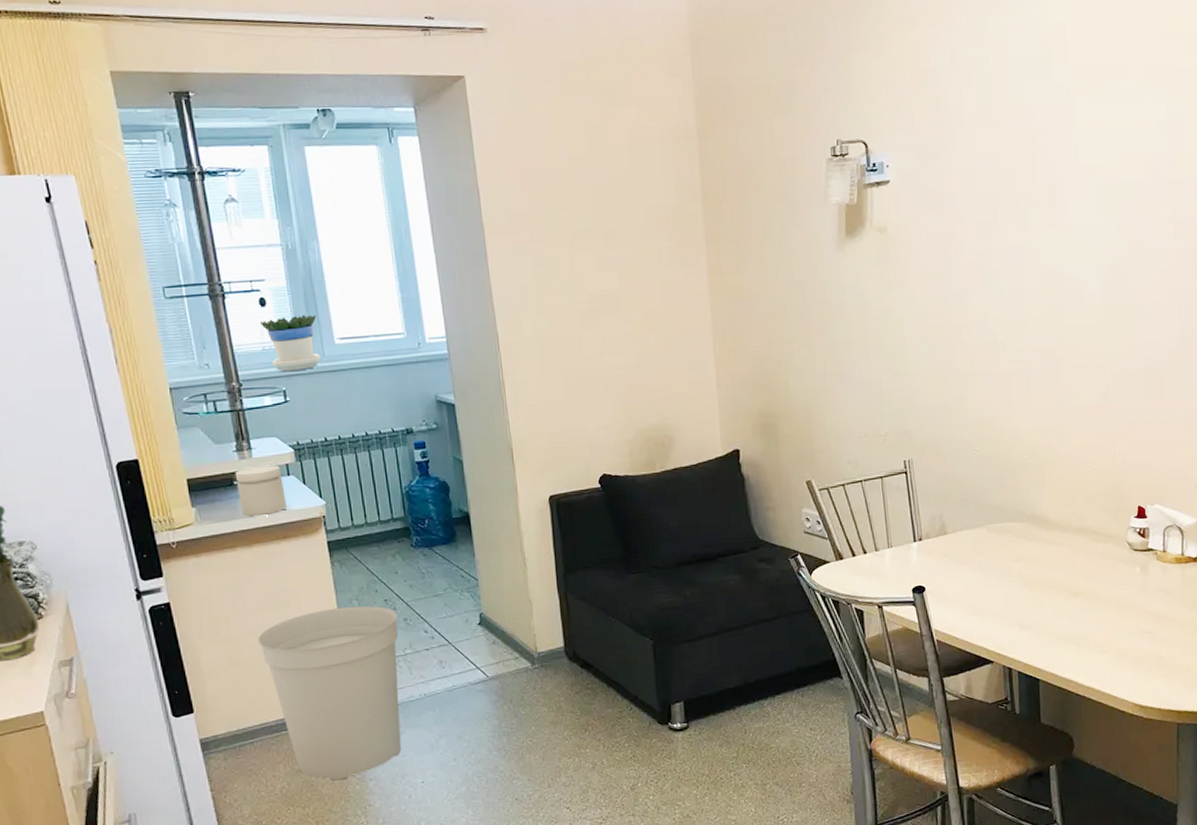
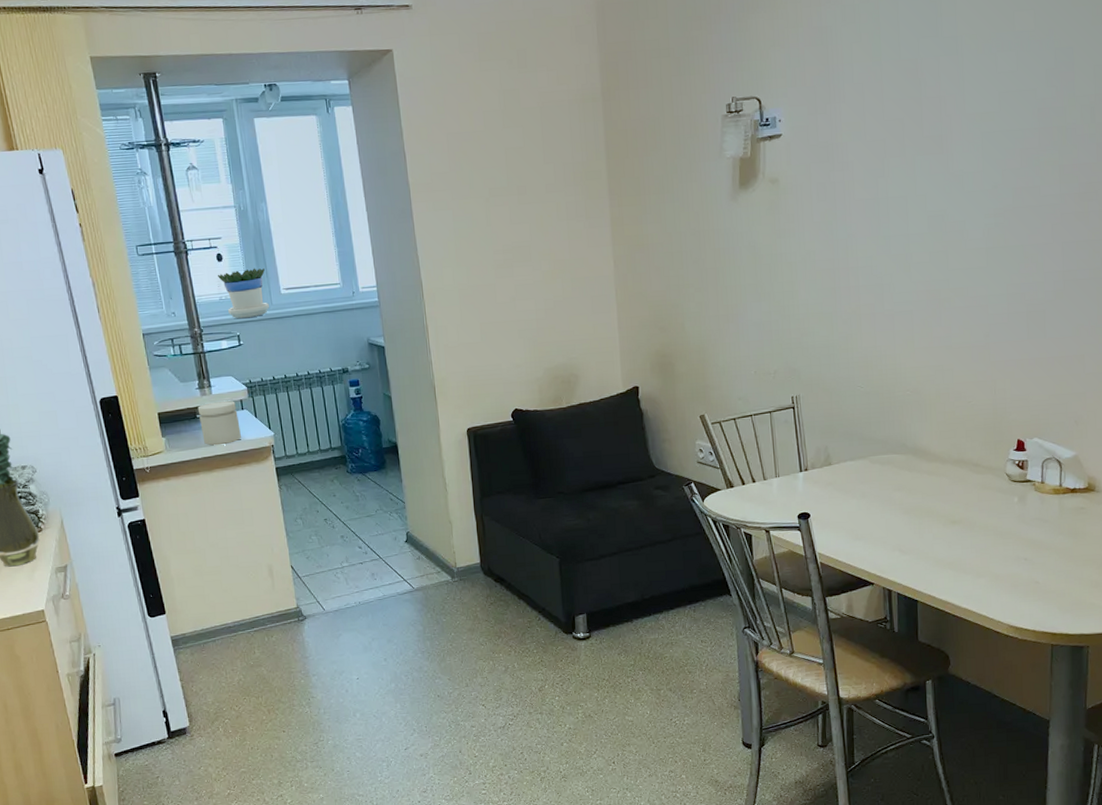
plant pot: present [258,605,402,781] -> none [218,524,340,675]

